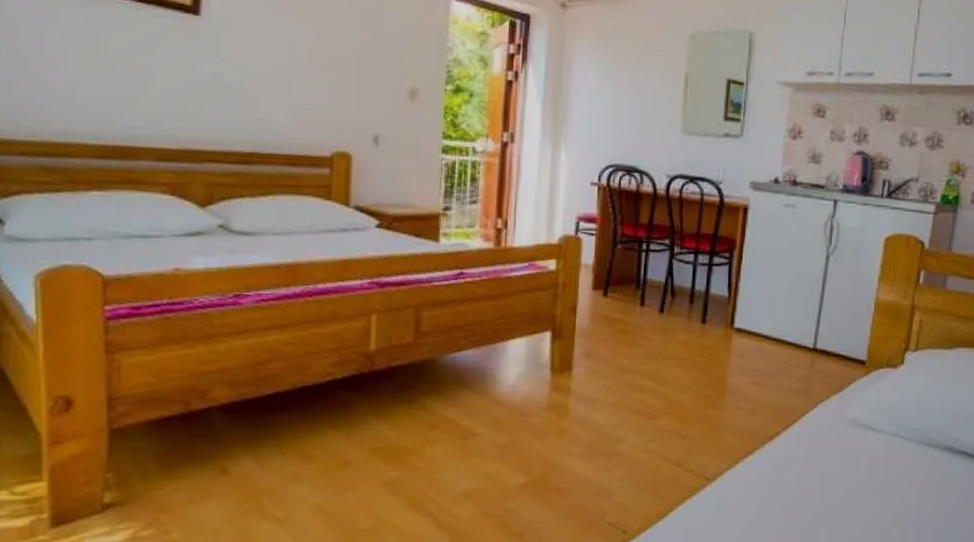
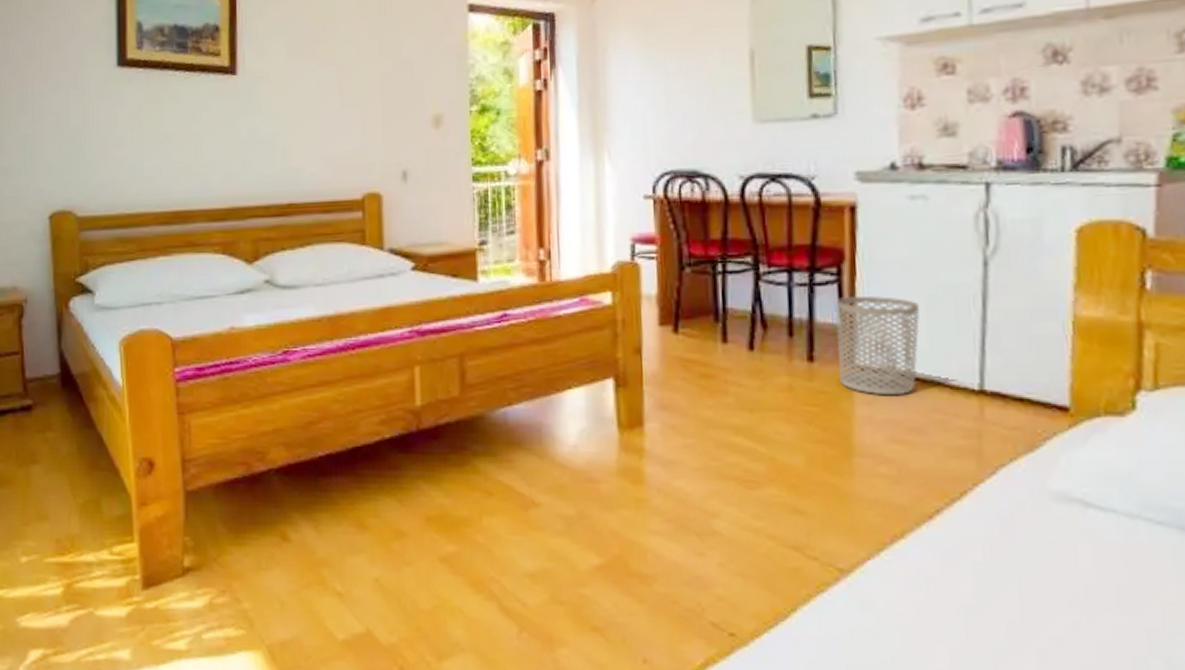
waste bin: none [722,276,782,351] -> present [836,296,920,396]

